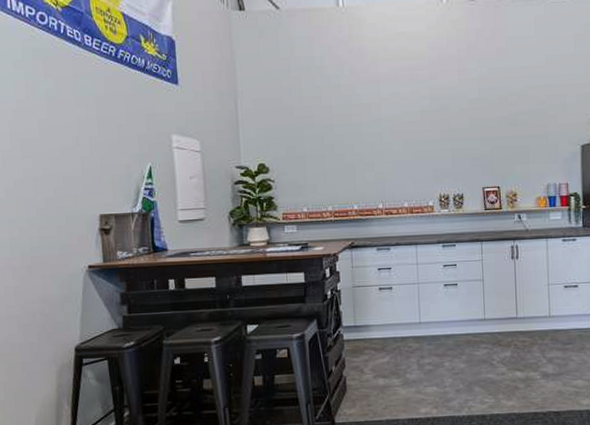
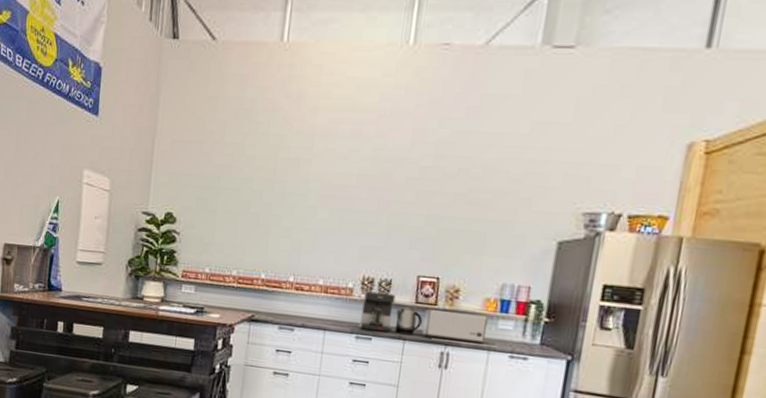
coffee maker: none [443,205,470,239] -> present [358,291,396,333]
kettle: none [471,214,492,237] -> present [394,307,422,336]
toaster: none [493,211,543,236] -> present [421,309,488,345]

